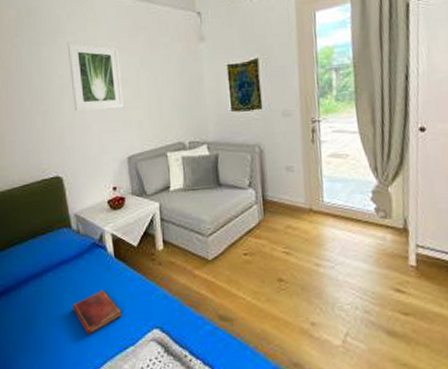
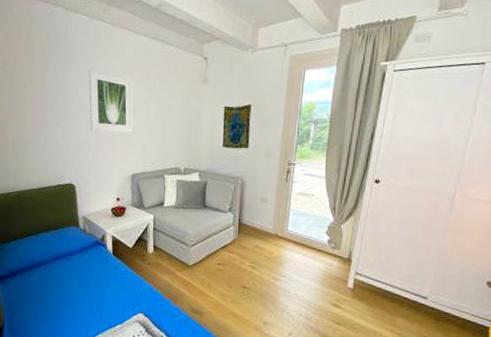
diary: present [73,290,122,334] -> none [75,279,115,312]

